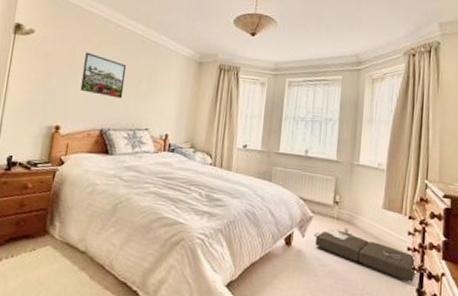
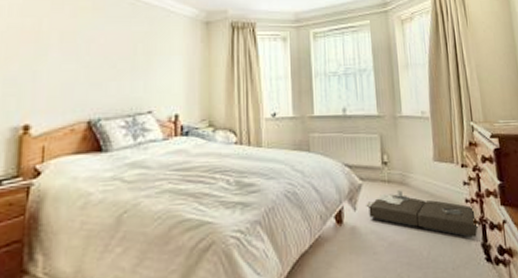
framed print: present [80,52,127,99] -> none [54,24,114,79]

